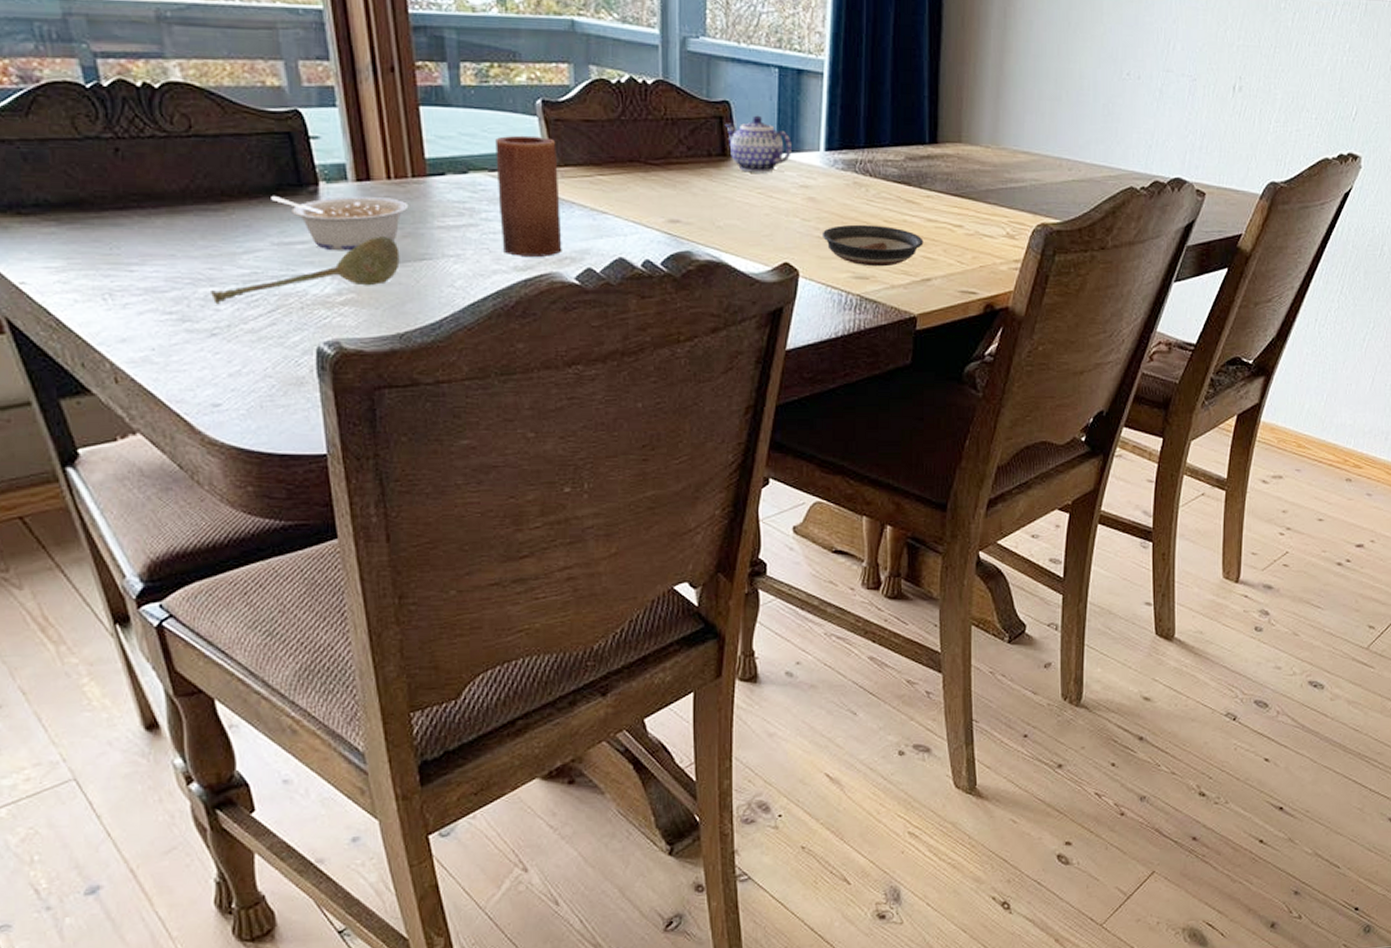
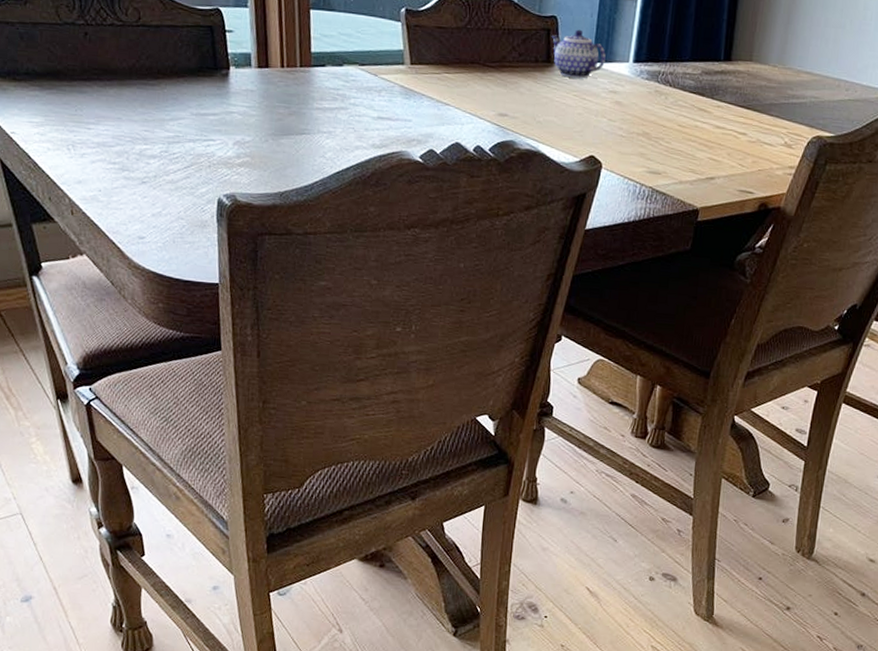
soupspoon: present [211,236,400,305] -> none [144,113,286,159]
legume: present [271,196,409,252] -> none [193,76,296,124]
candle: present [495,135,562,257] -> none [364,37,414,138]
saucer: present [821,224,924,267] -> none [624,126,711,165]

